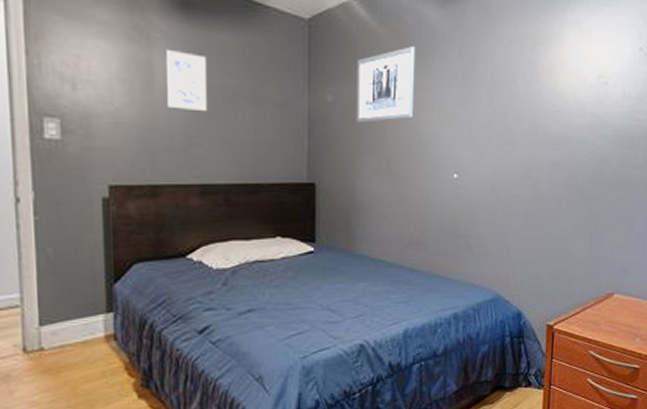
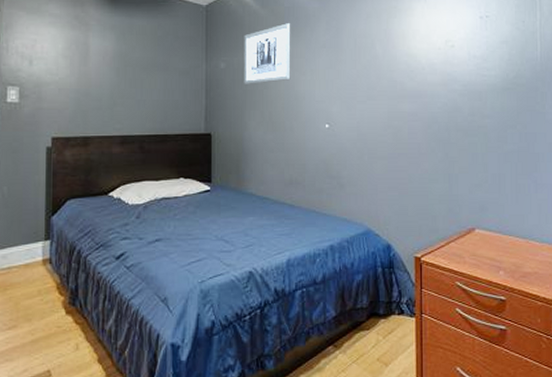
wall art: present [165,48,206,111] -> none [97,32,128,78]

